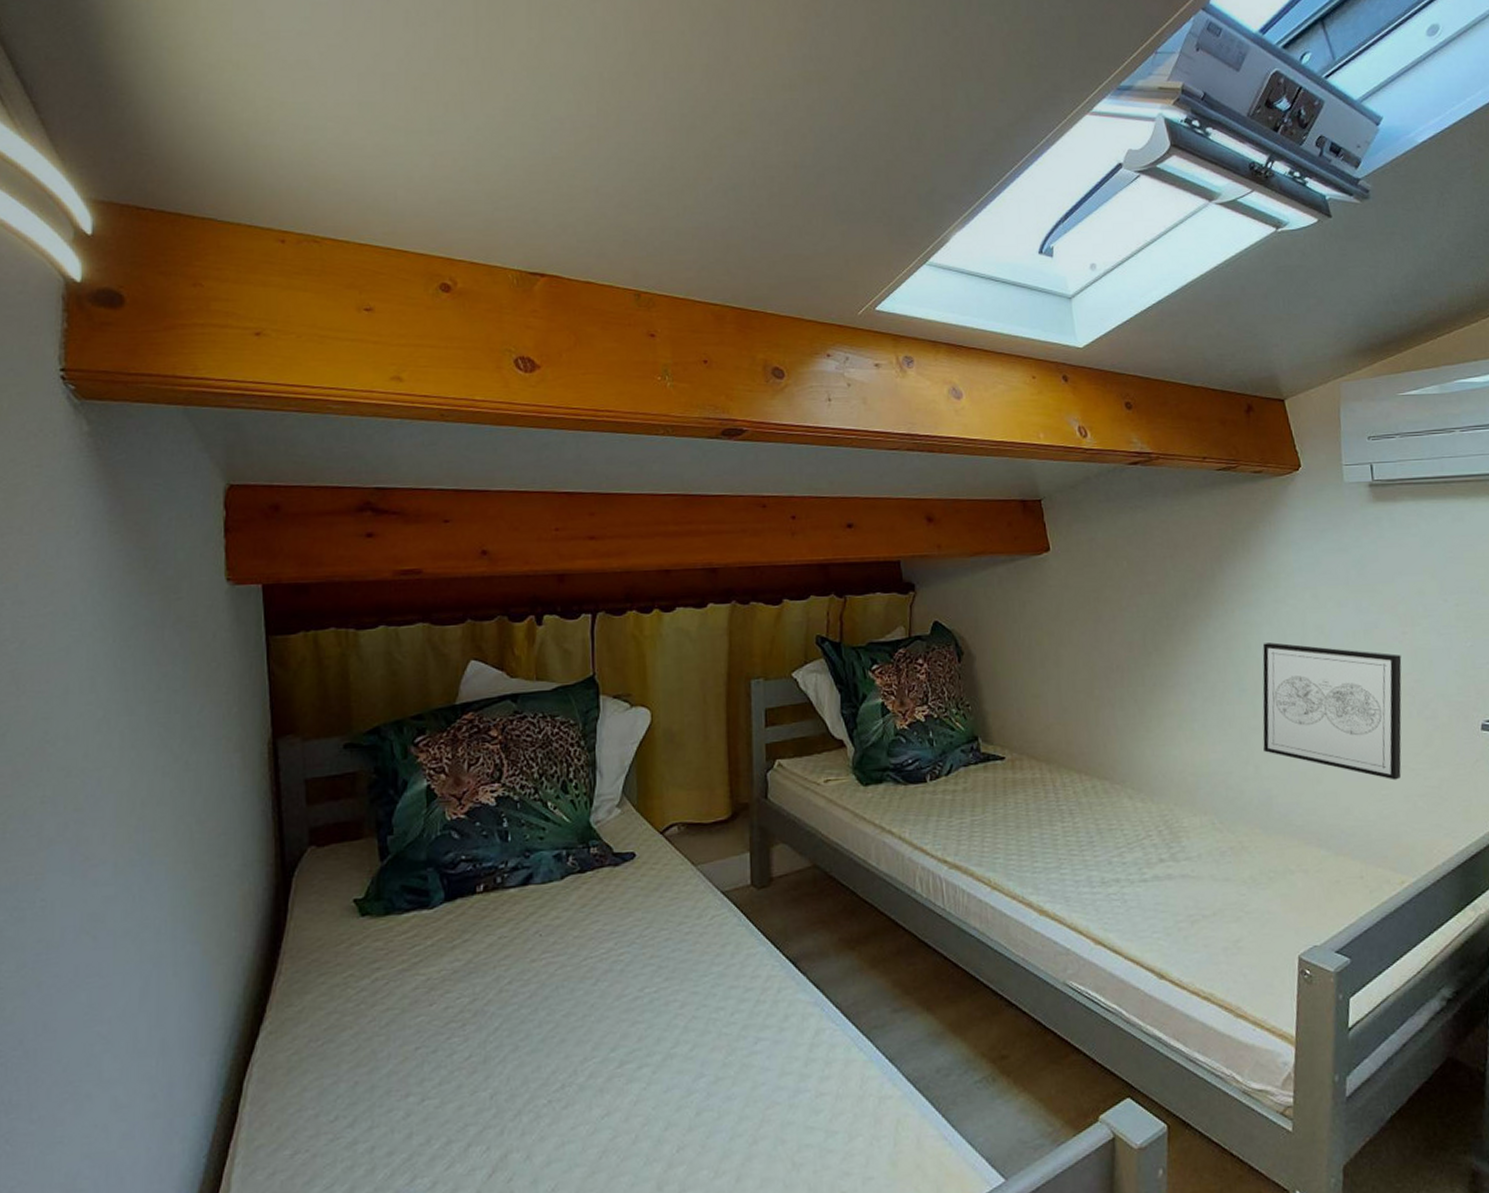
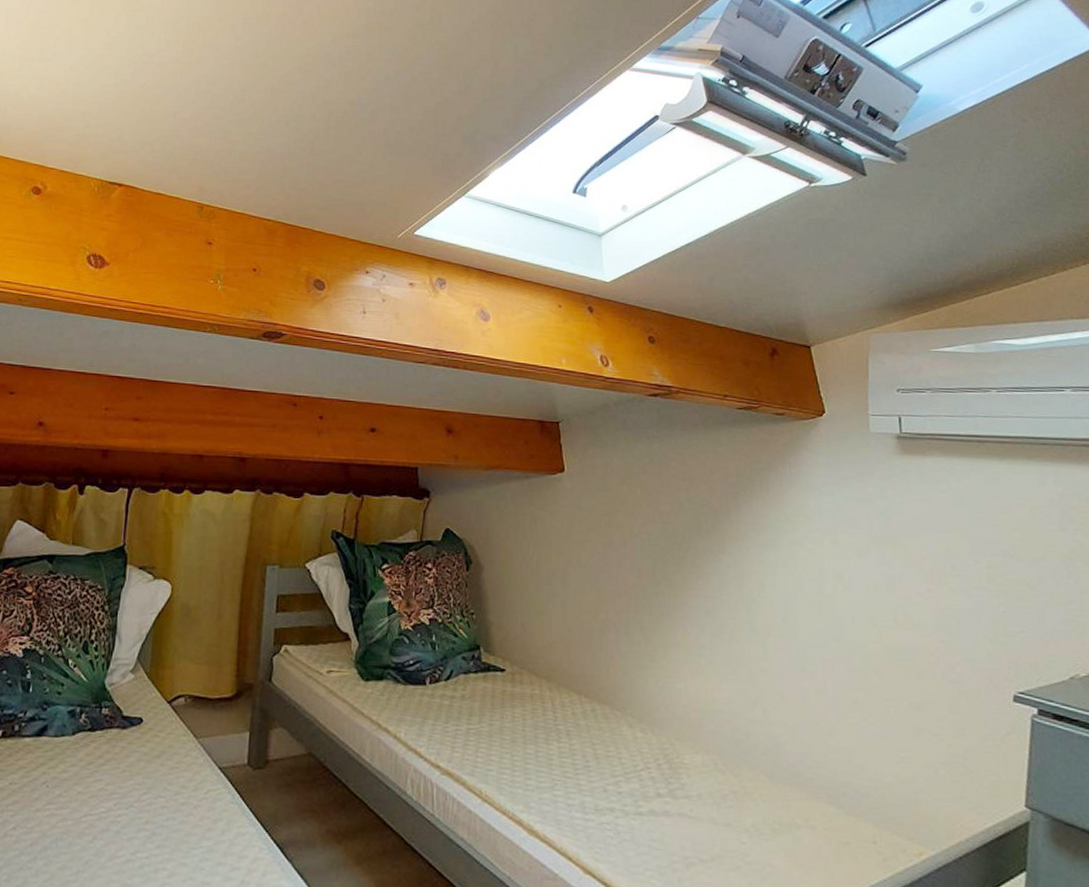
wall art: present [1262,642,1402,781] -> none [773,585,926,744]

